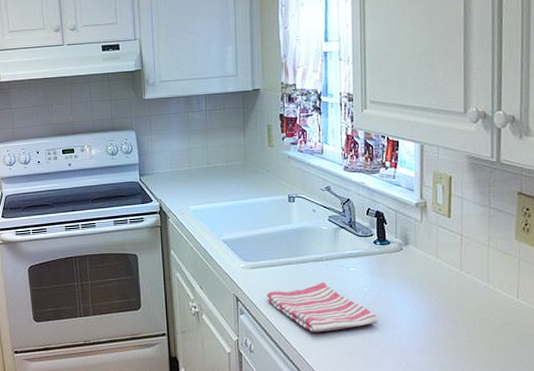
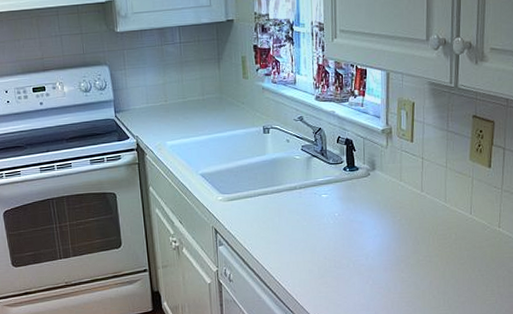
dish towel: present [266,281,379,333] -> none [244,209,348,258]

